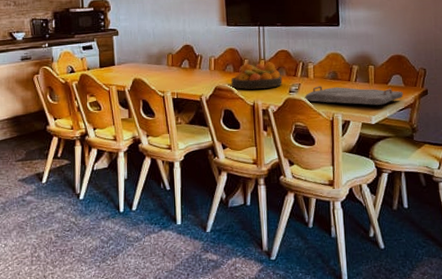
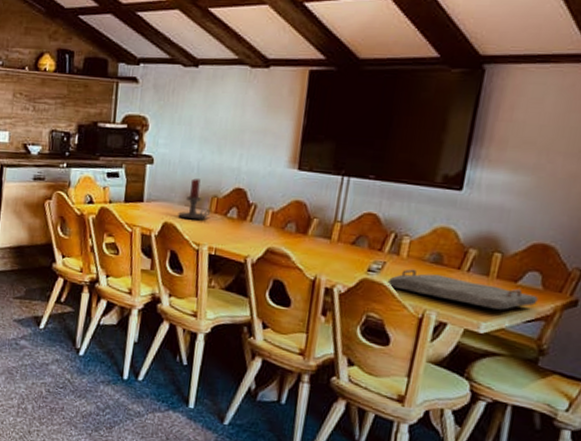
candle holder: none [144,42,169,74] -> present [178,178,211,220]
fruit bowl: present [231,62,282,89] -> none [288,224,362,262]

